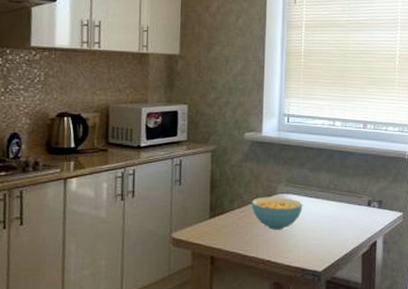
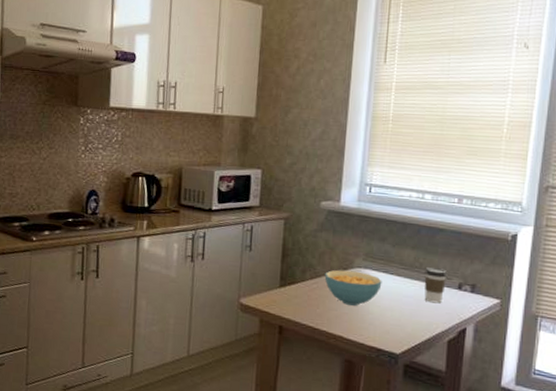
coffee cup: none [339,188,359,221] -> present [424,267,448,304]

